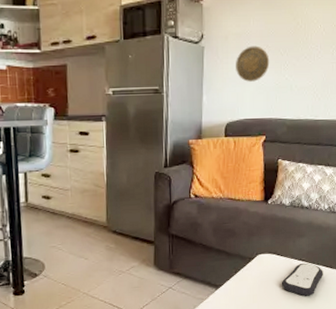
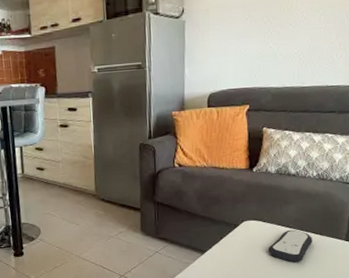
decorative plate: present [236,45,270,82] -> none [217,16,253,53]

